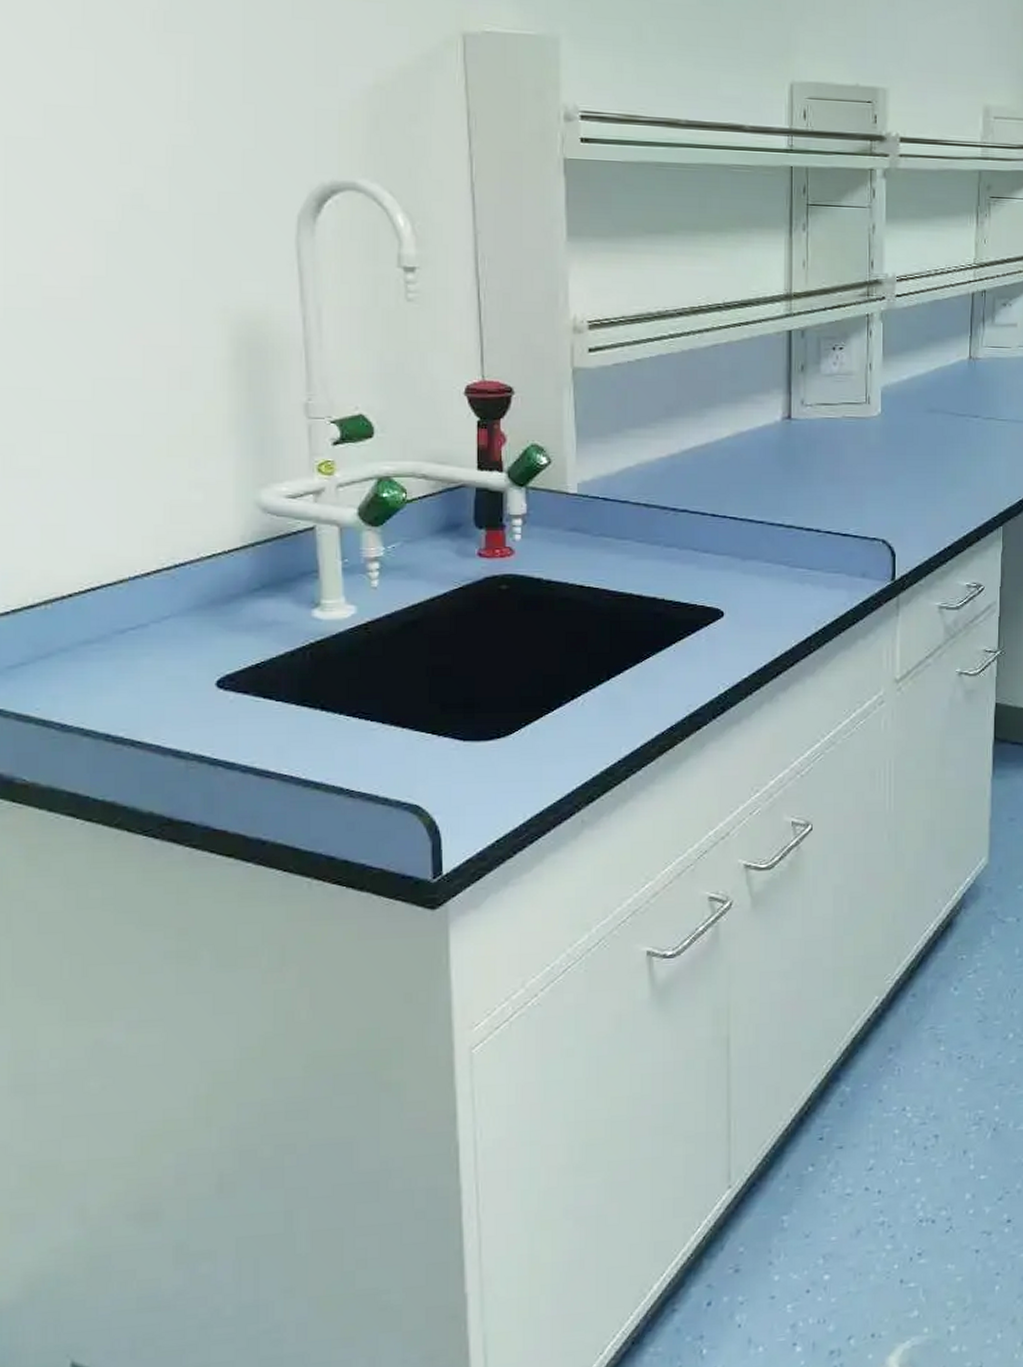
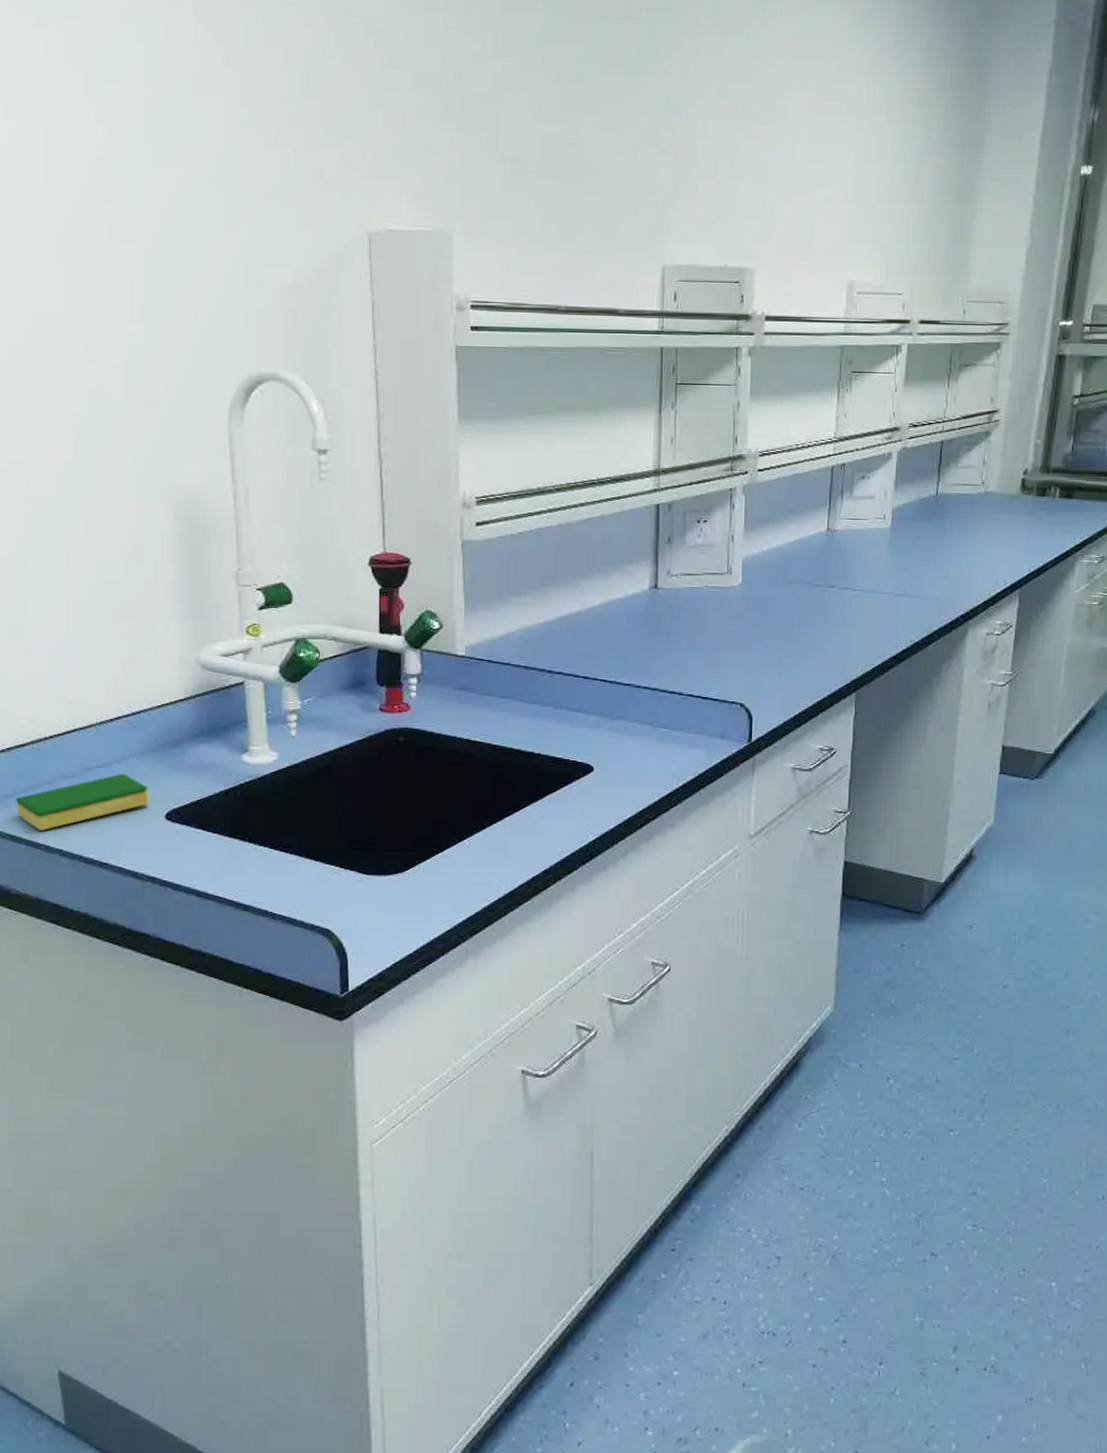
dish sponge: none [22,635,196,706] -> present [15,773,150,830]

